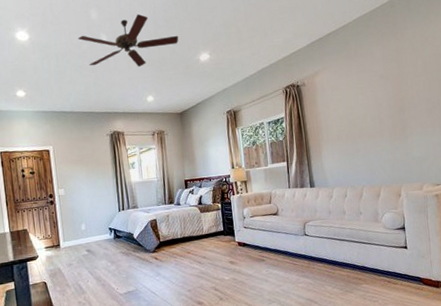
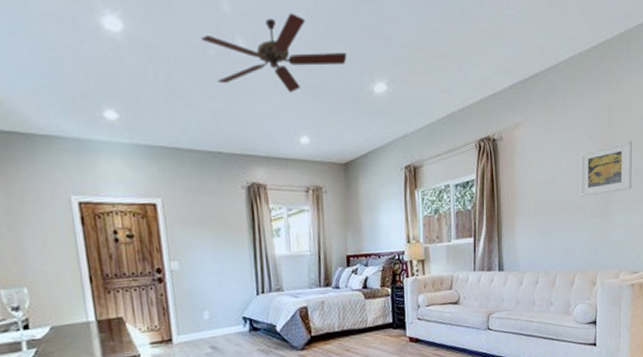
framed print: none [374,76,426,124] -> present [579,140,632,197]

